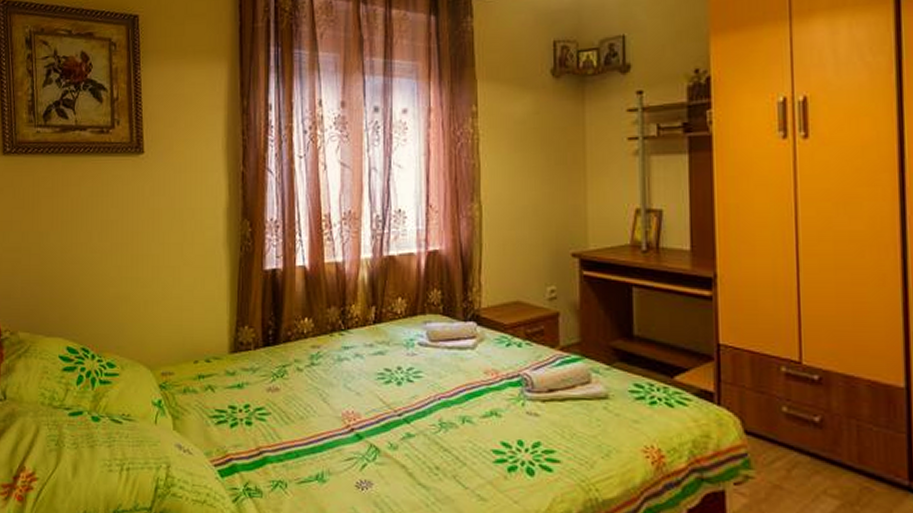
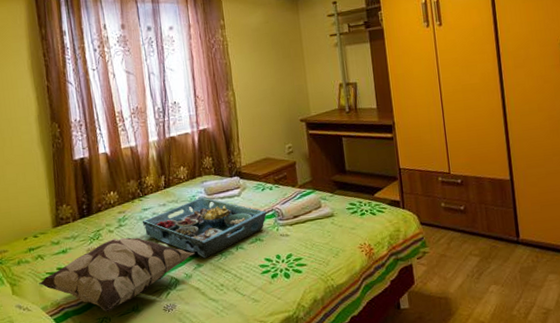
decorative pillow: none [205,379,404,475] -> present [39,237,194,312]
serving tray: none [340,342,510,427] -> present [142,197,267,259]

